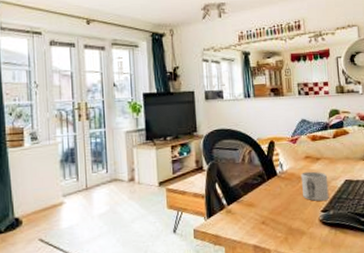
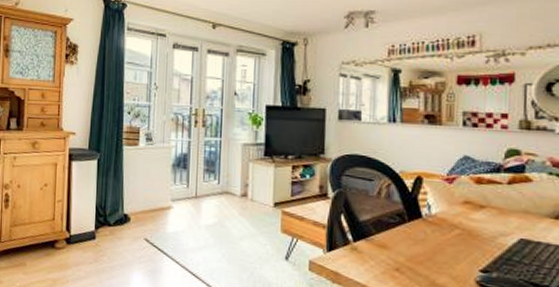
mug: present [301,171,329,201] -> none [454,219,494,259]

